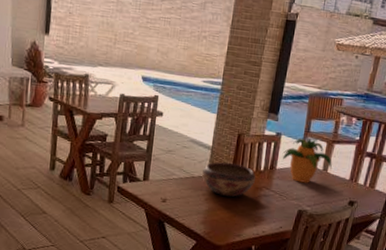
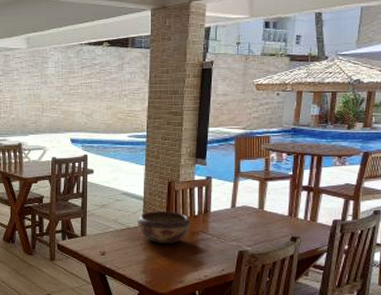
potted plant: present [282,139,332,183] -> none [215,179,268,223]

